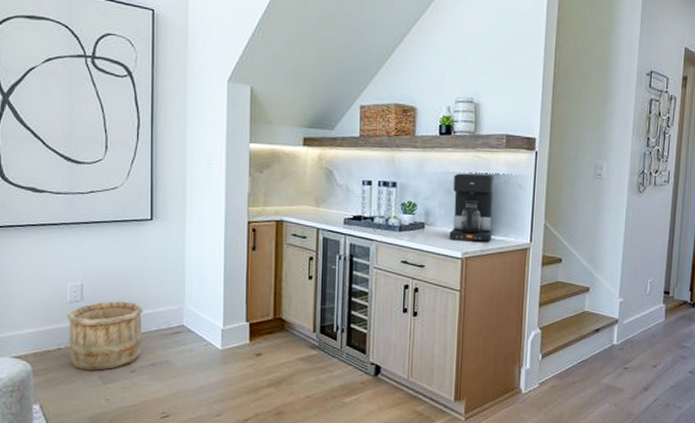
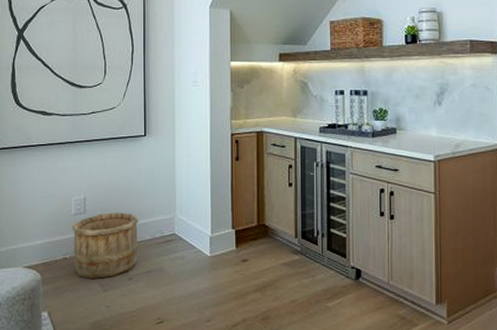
coffee maker: present [449,173,494,242] -> none [420,79,463,144]

